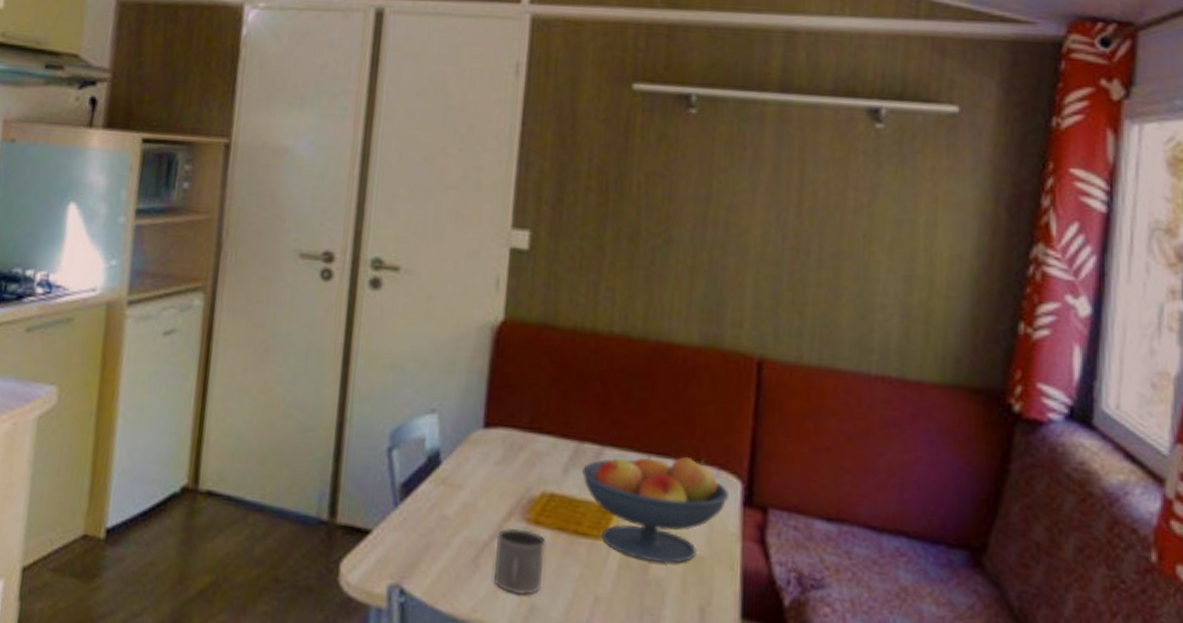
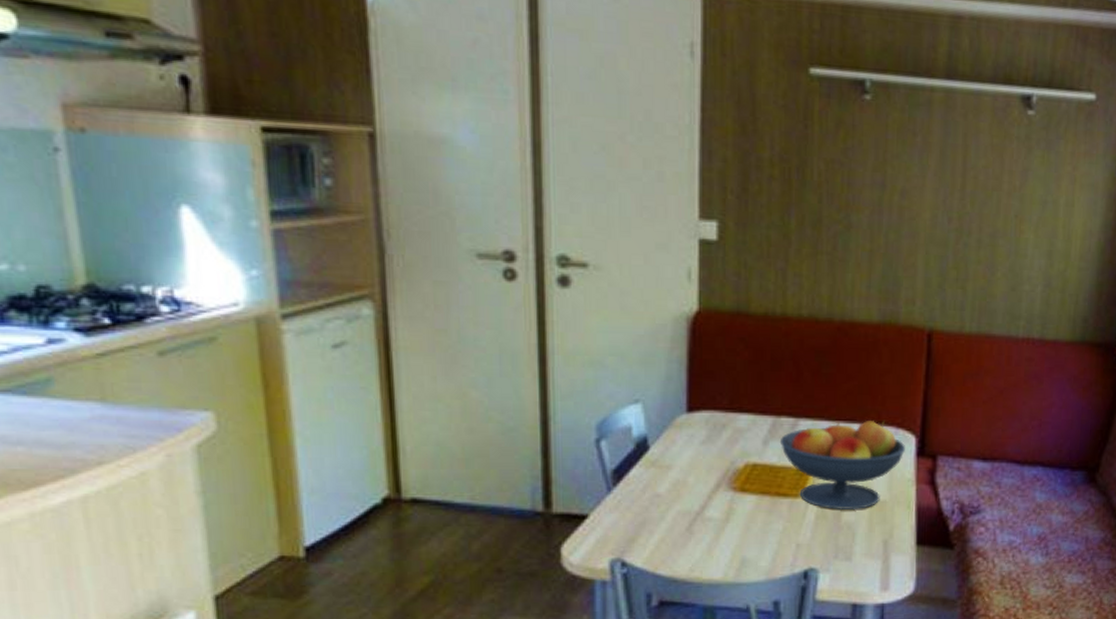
mug: present [493,527,547,596] -> none [707,497,753,553]

